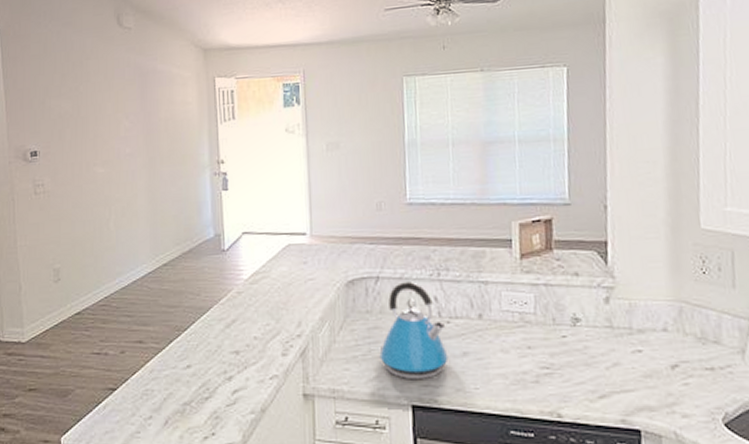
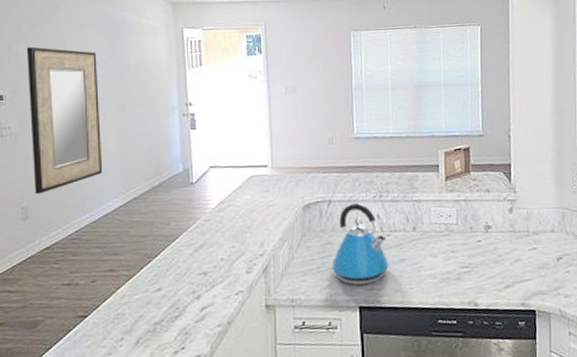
home mirror: none [59,99,132,256] -> present [26,46,103,195]

